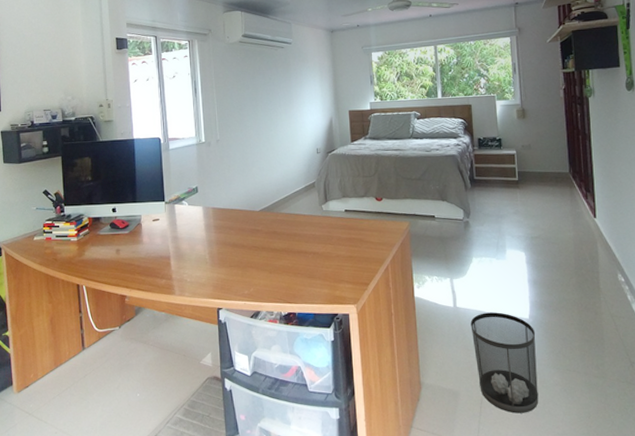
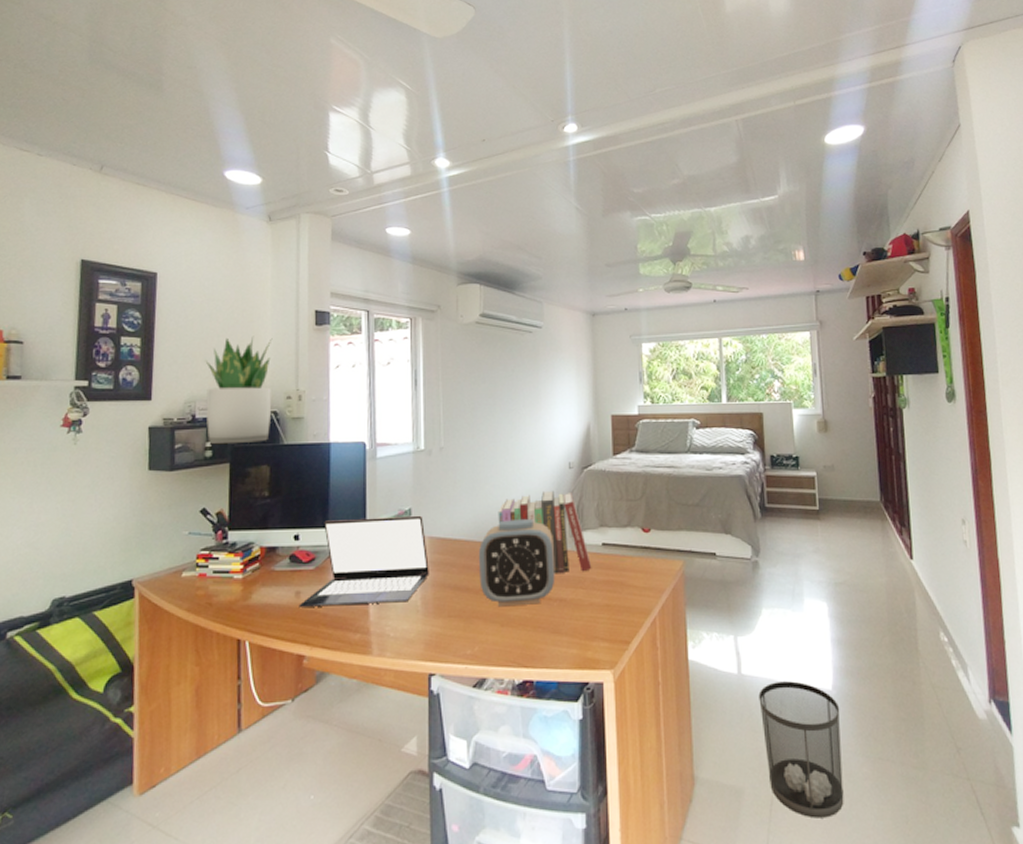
planter: none [37,59,89,143] -> present [205,336,273,445]
laptop: none [119,192,215,261] -> present [299,515,430,607]
alarm clock: none [250,193,310,259] -> present [478,520,555,607]
books: none [263,170,338,234] -> present [498,490,592,574]

